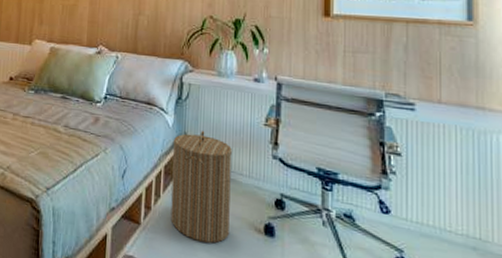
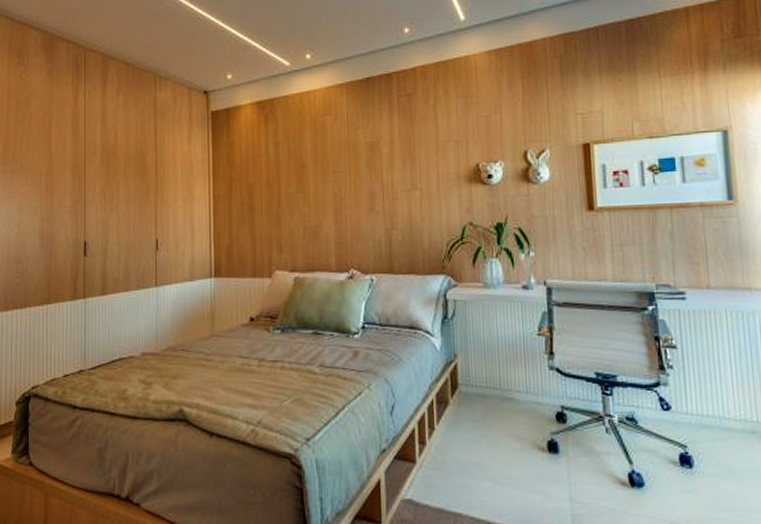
laundry hamper: present [170,130,232,244] -> none [442,349,512,471]

